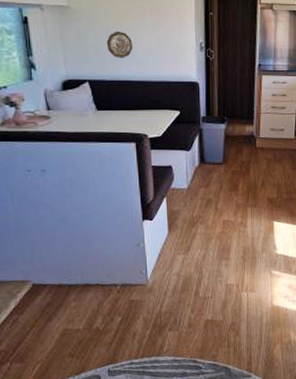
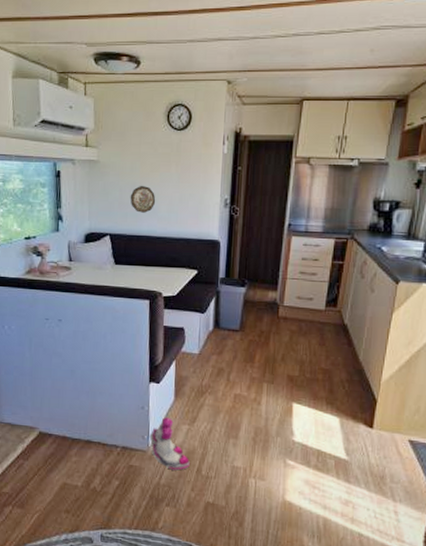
boots: none [147,250,188,298] -> present [149,417,190,471]

